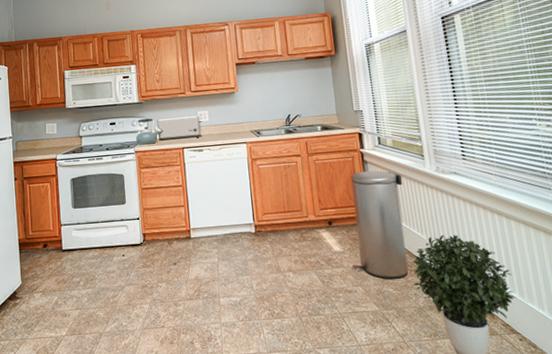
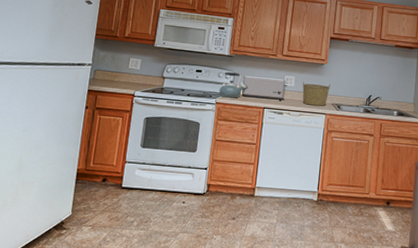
basket: none [216,111,246,137] -> present [302,81,331,106]

